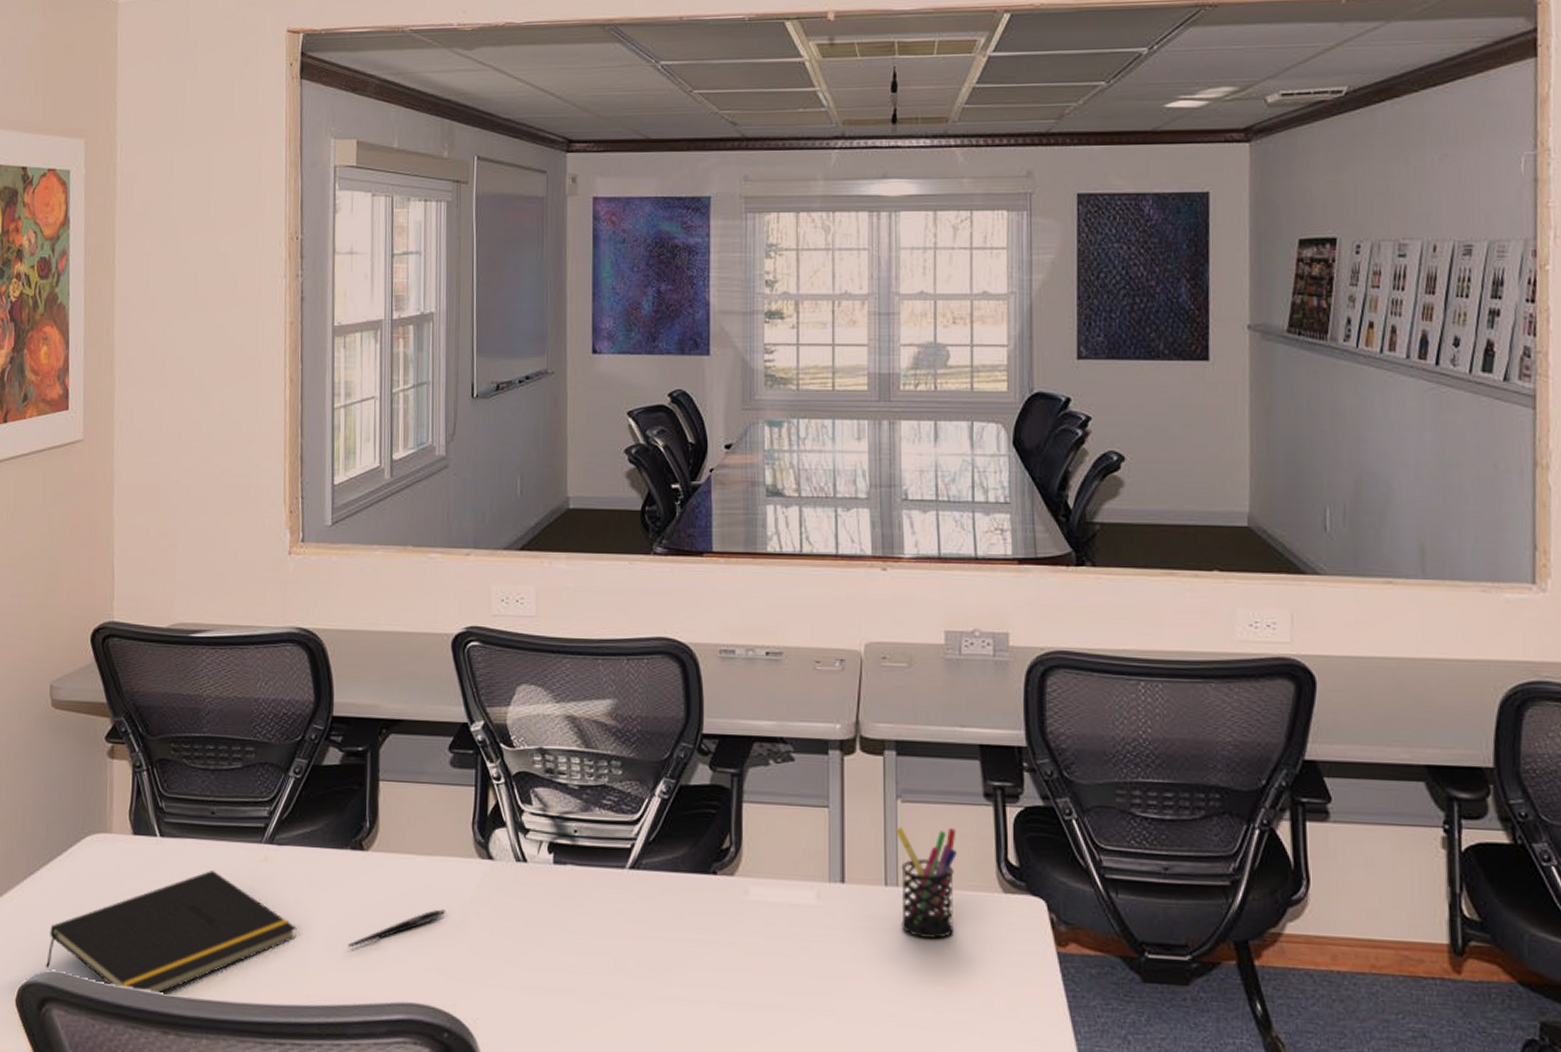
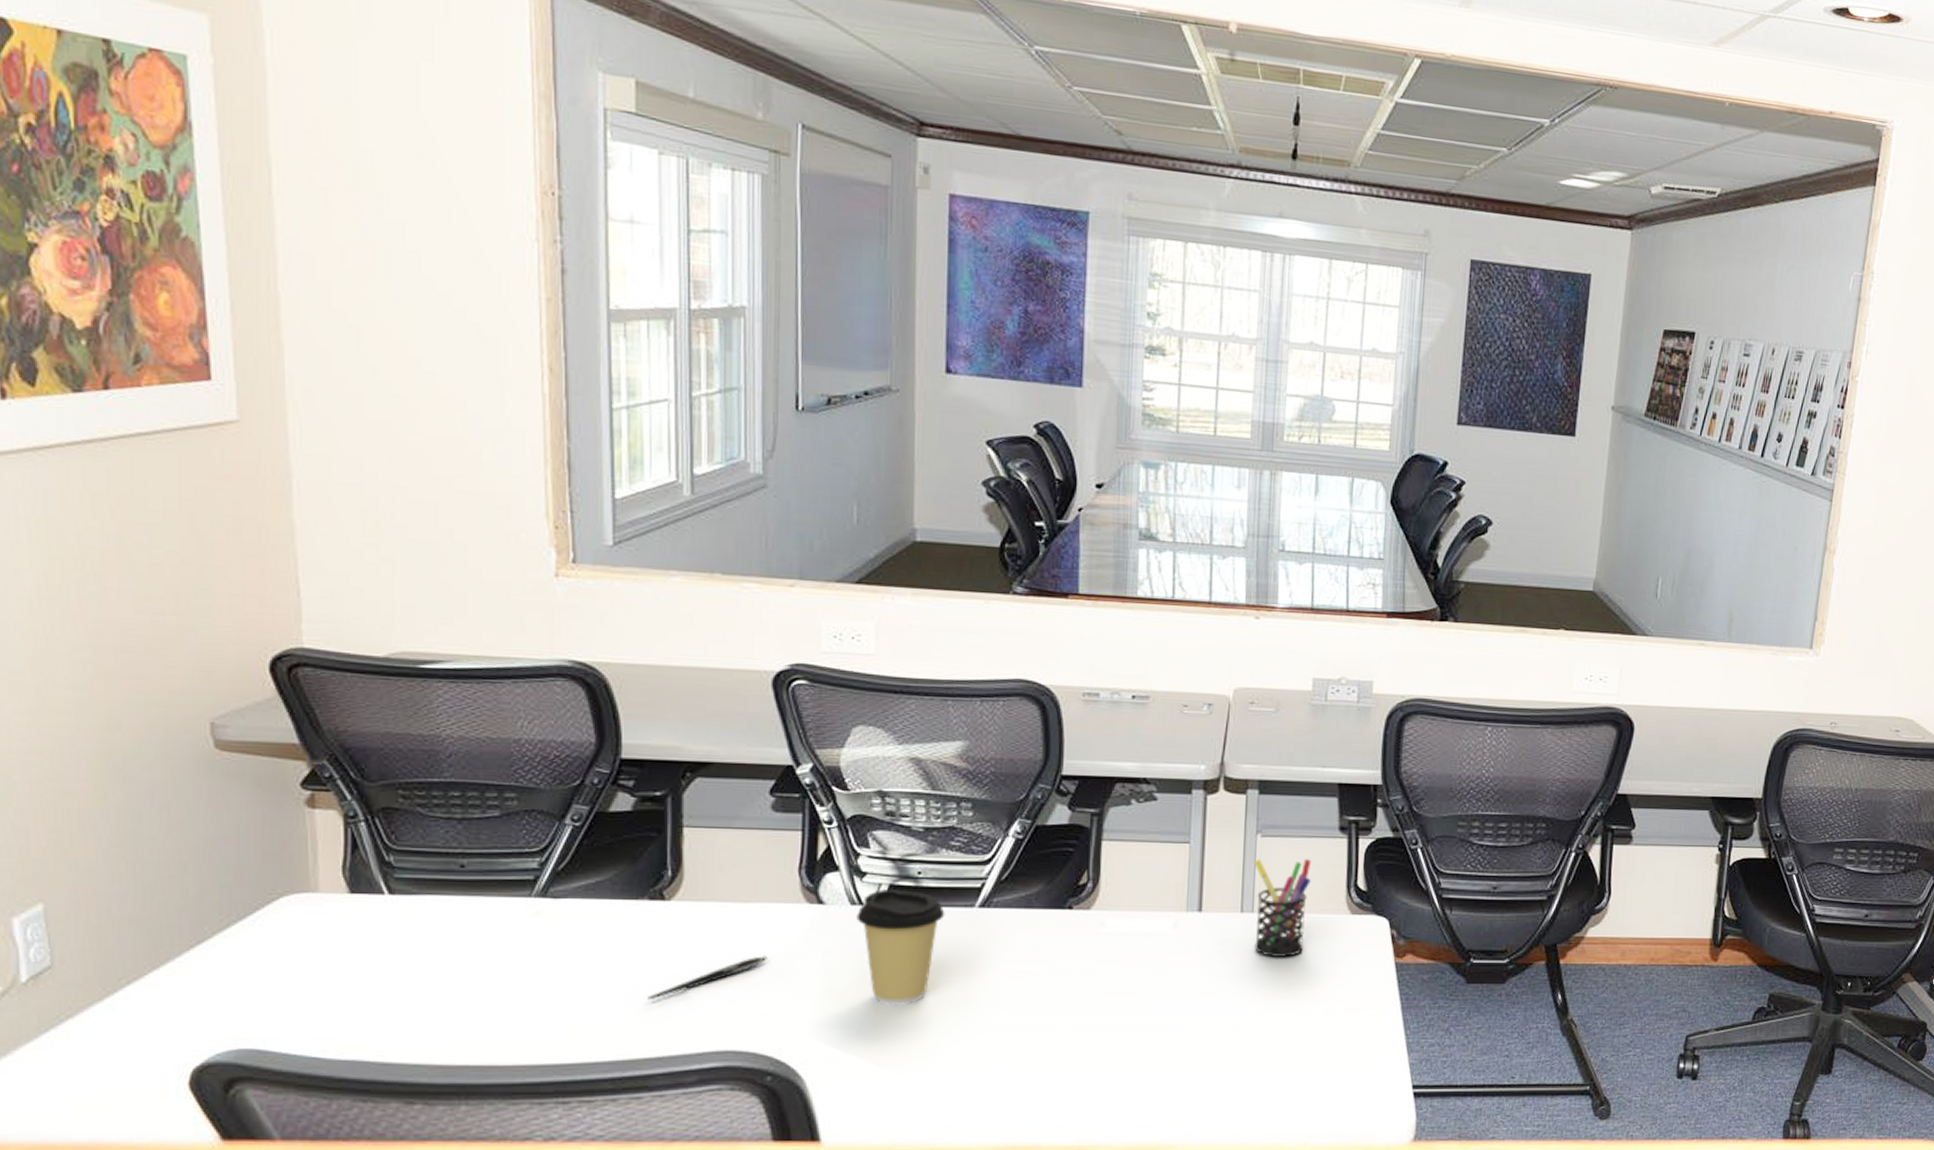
notepad: present [46,871,297,995] -> none [232,929,581,1064]
coffee cup: none [521,846,599,968] -> present [856,888,945,1006]

